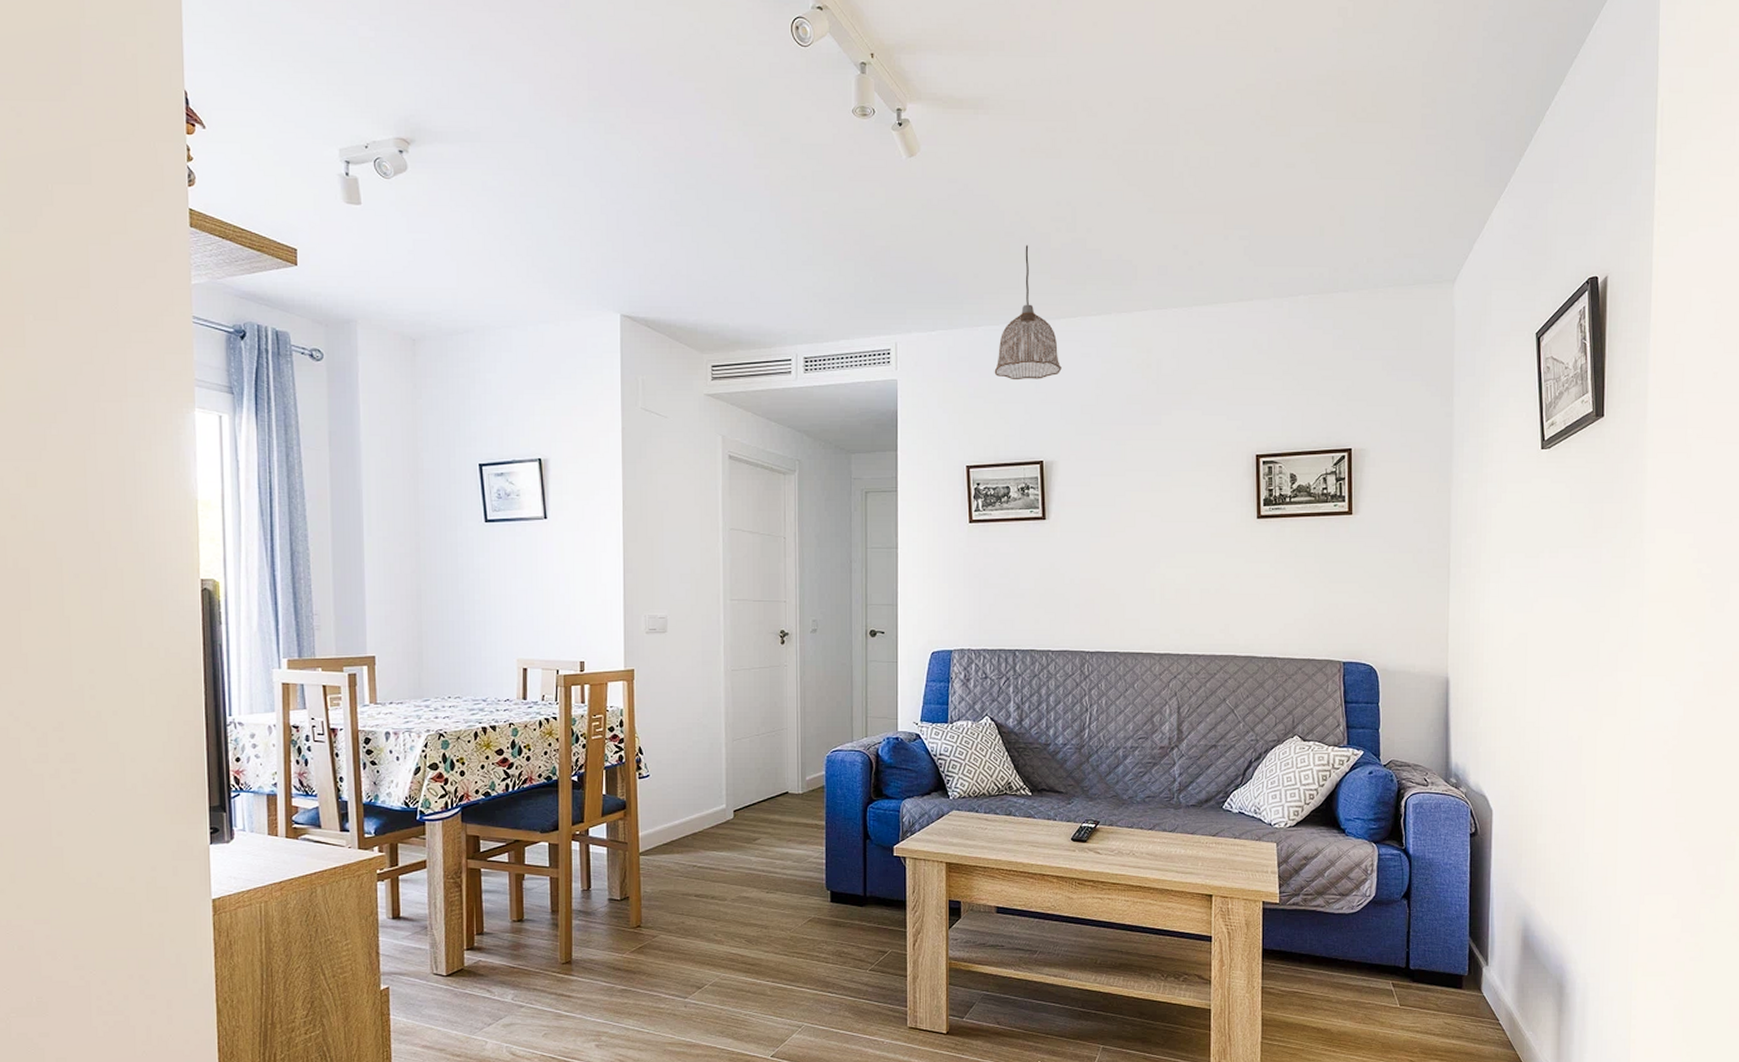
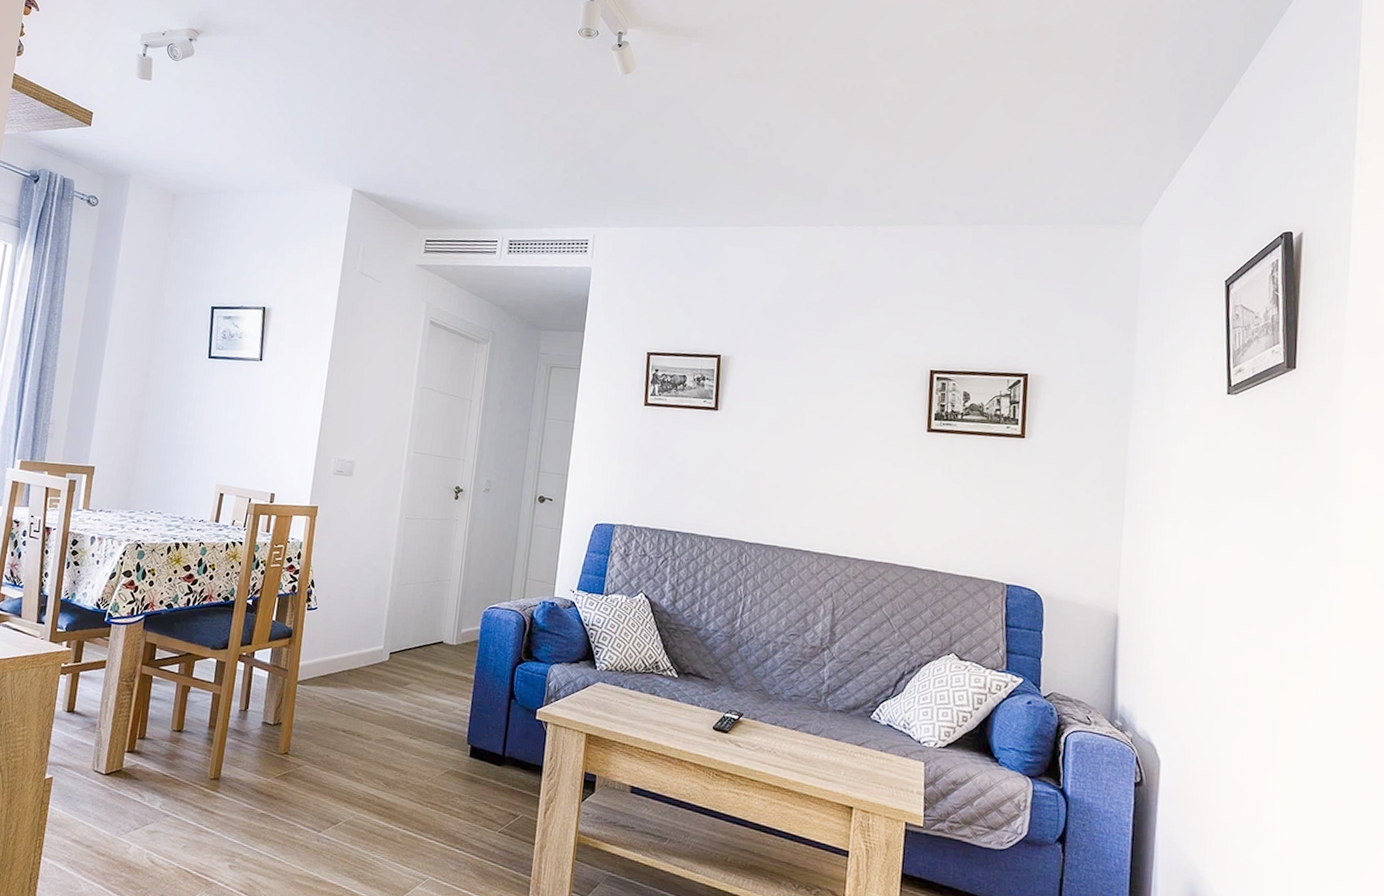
pendant lamp: present [994,245,1062,381] -> none [682,158,747,280]

